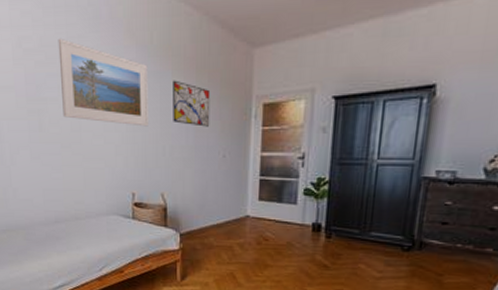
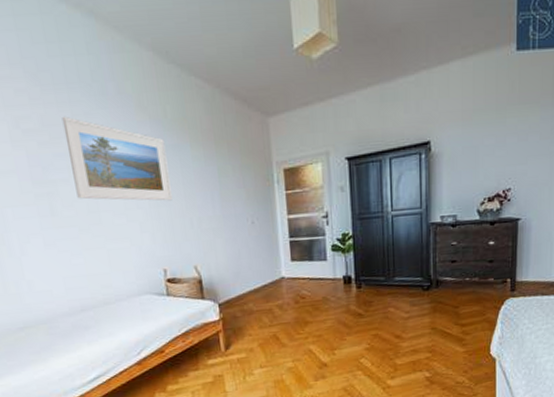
wall art: present [173,80,211,127] -> none [192,152,235,196]

